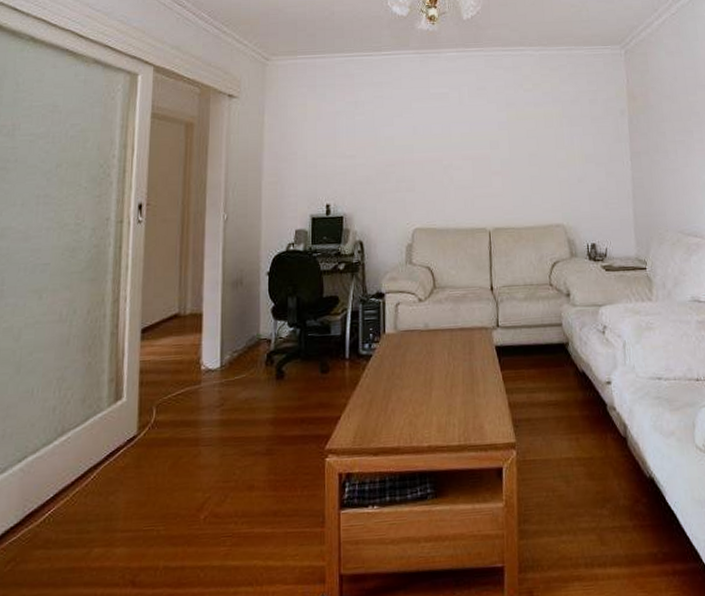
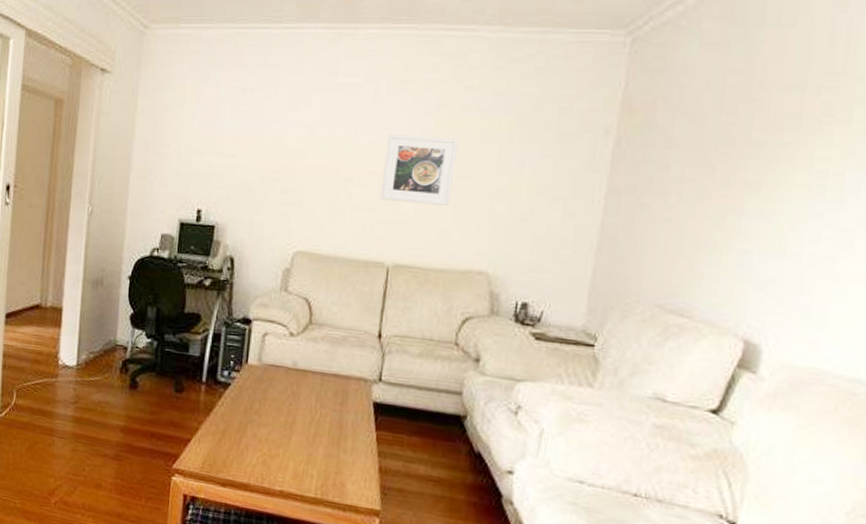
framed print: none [474,127,527,179] -> present [380,134,458,206]

